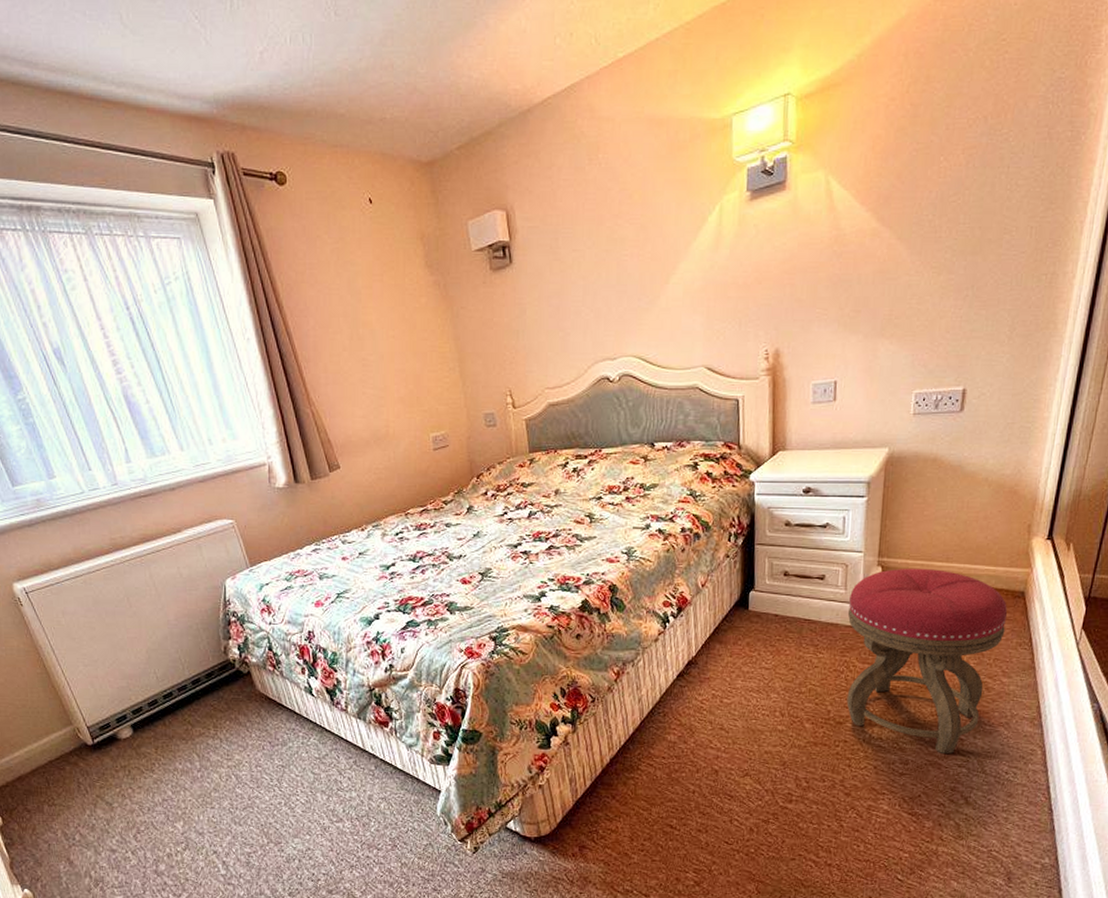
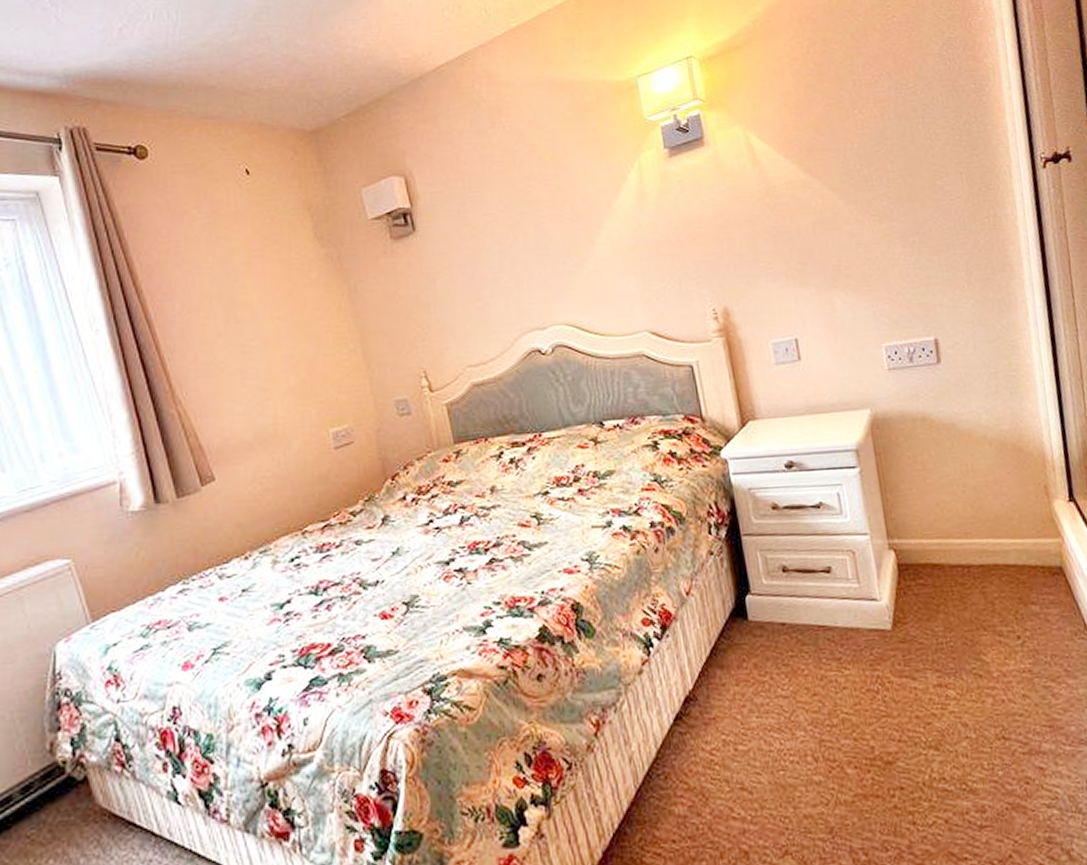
stool: present [846,568,1007,753] -> none [865,547,1055,791]

